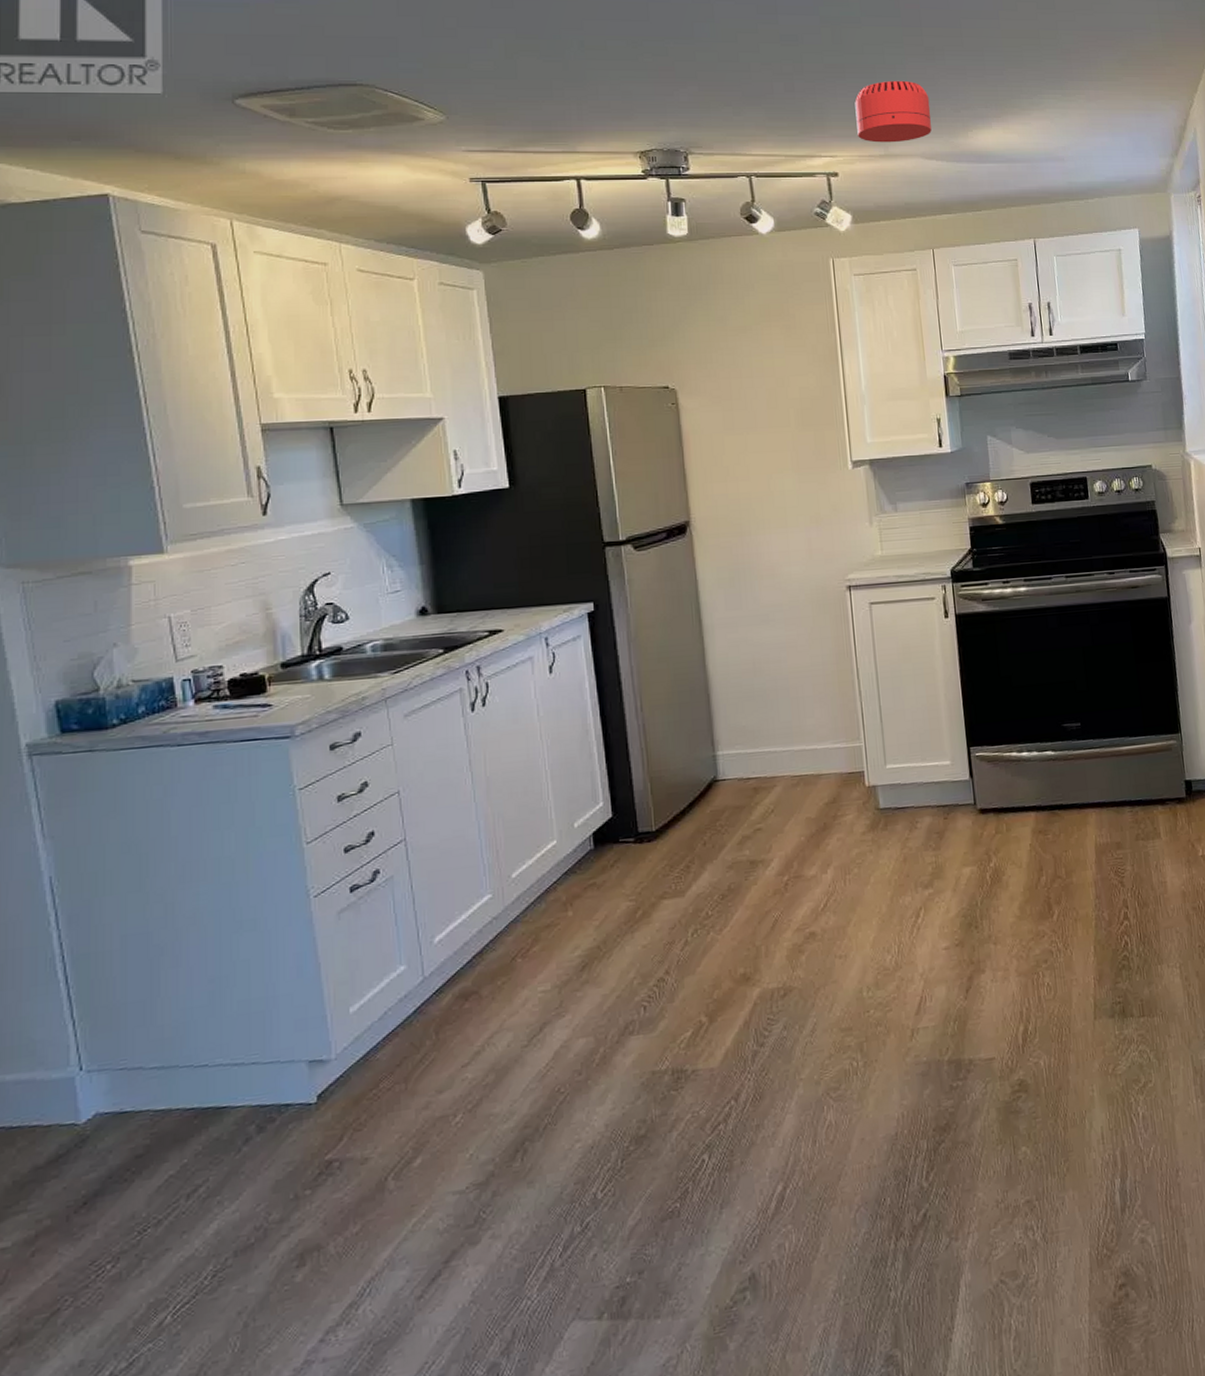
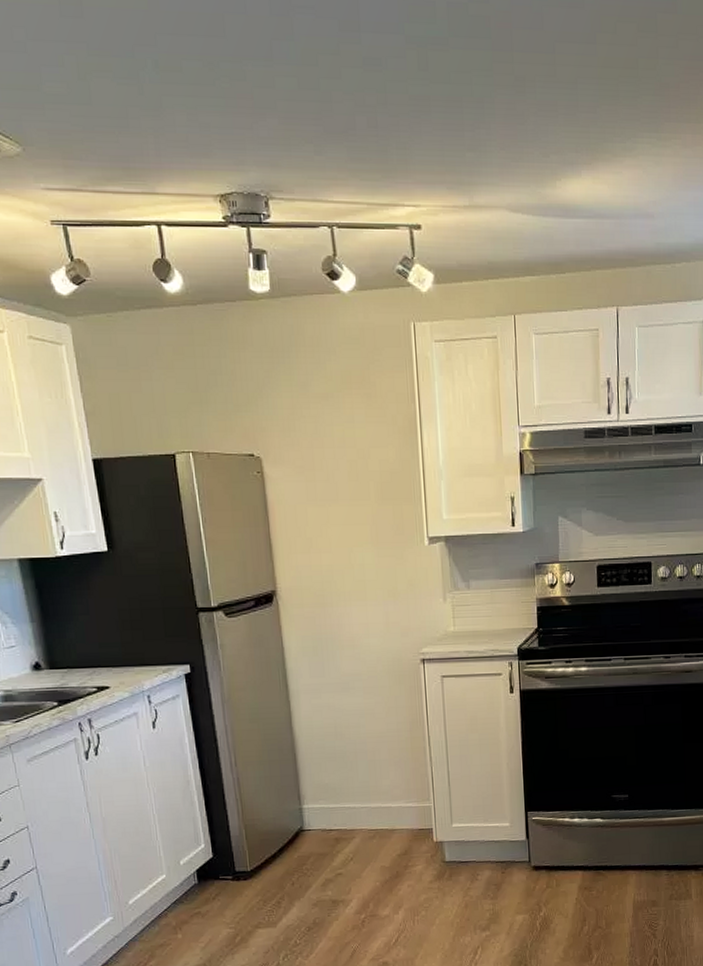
smoke detector: present [854,80,932,143] -> none [440,117,519,192]

